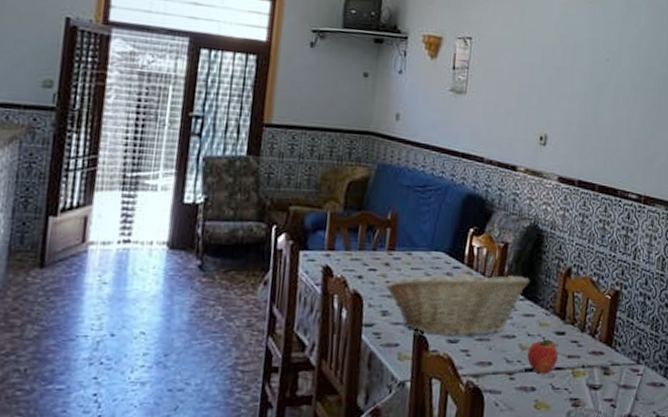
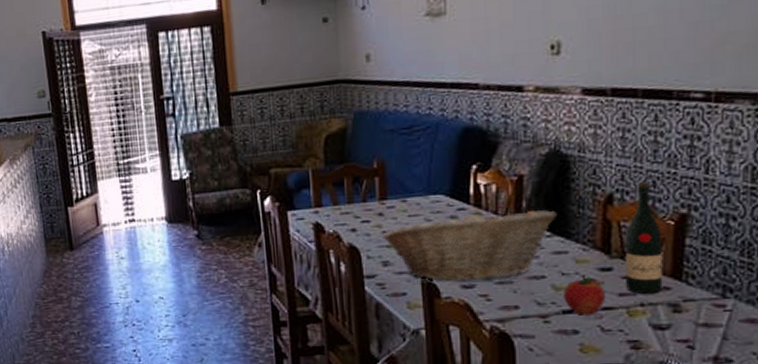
wine bottle: none [573,259,602,358] -> present [626,180,663,295]

